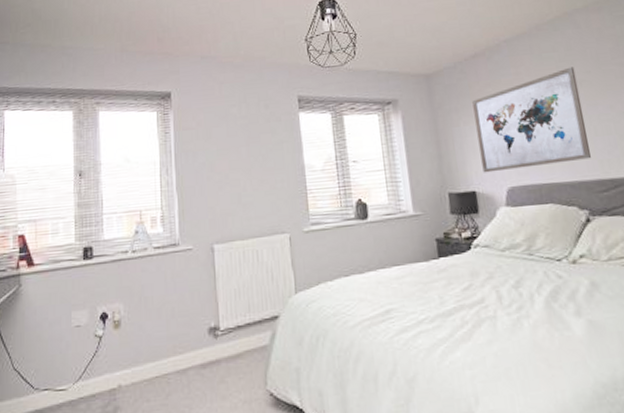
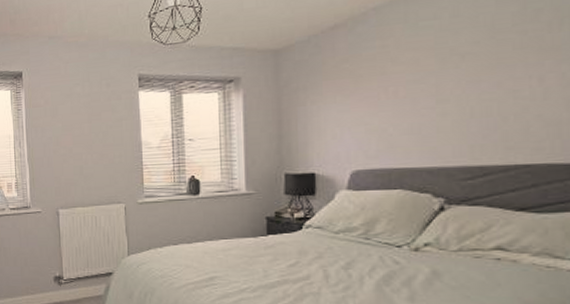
wall art: present [472,67,591,173] -> none [324,37,461,155]

